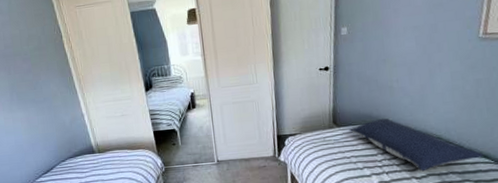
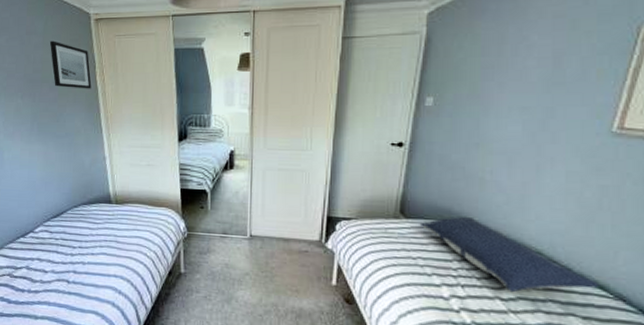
wall art: none [16,17,61,59] -> present [49,40,92,89]

